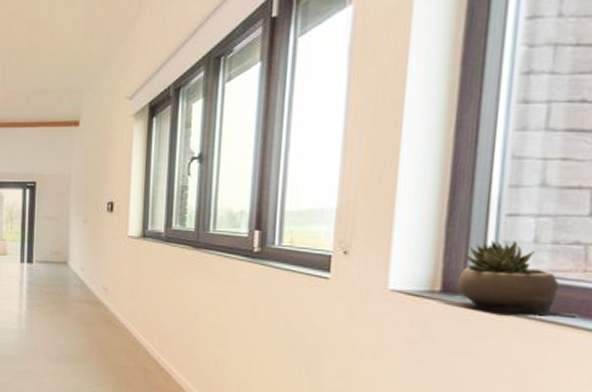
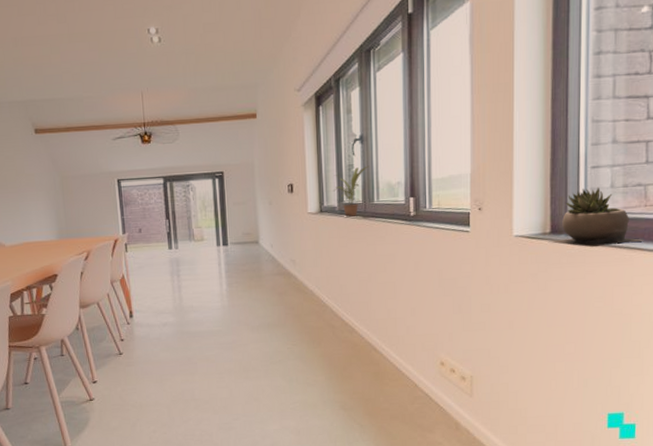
potted plant: none [160,189,207,247] -> present [333,165,369,218]

